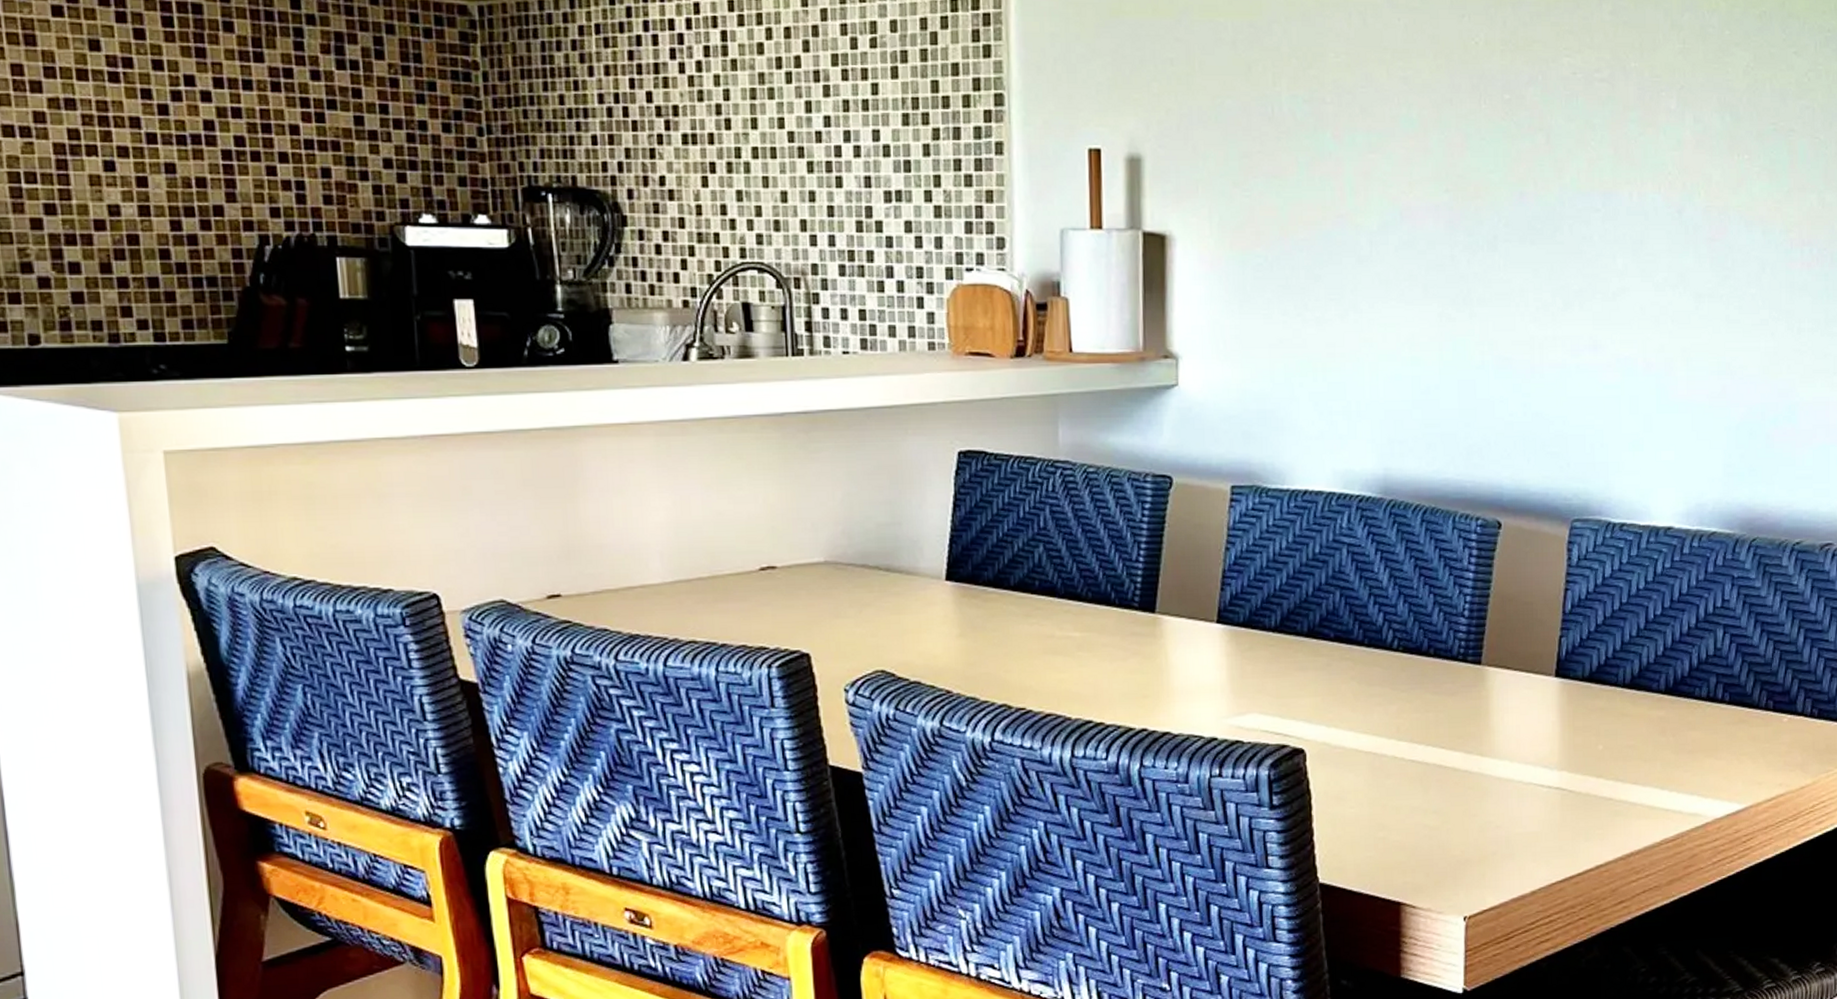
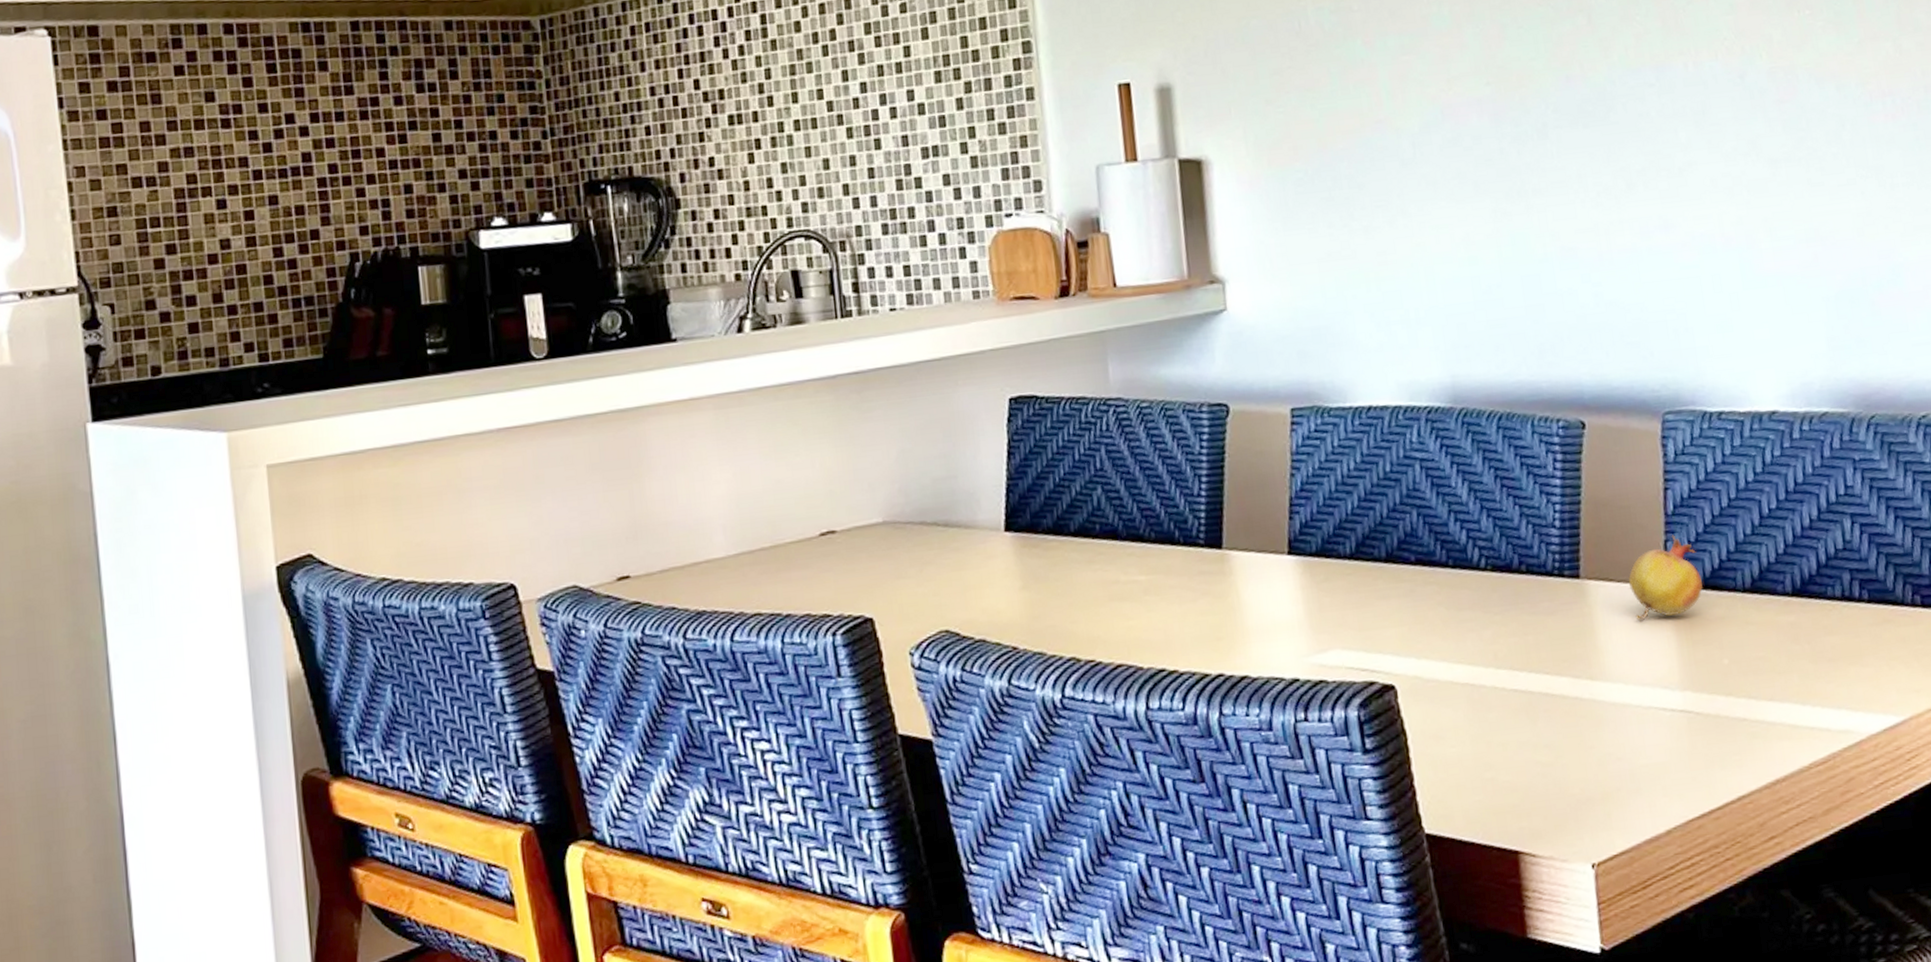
fruit: none [1524,631,1588,707] -> present [1628,535,1703,622]

